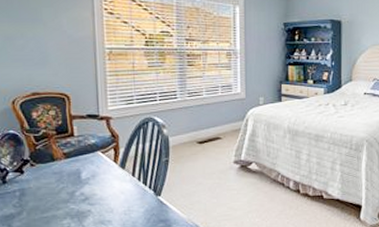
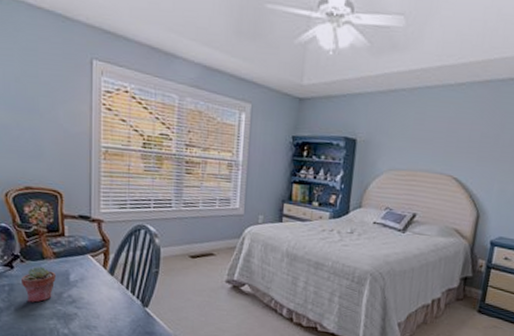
potted succulent: none [31,168,67,205] -> present [20,265,56,303]

